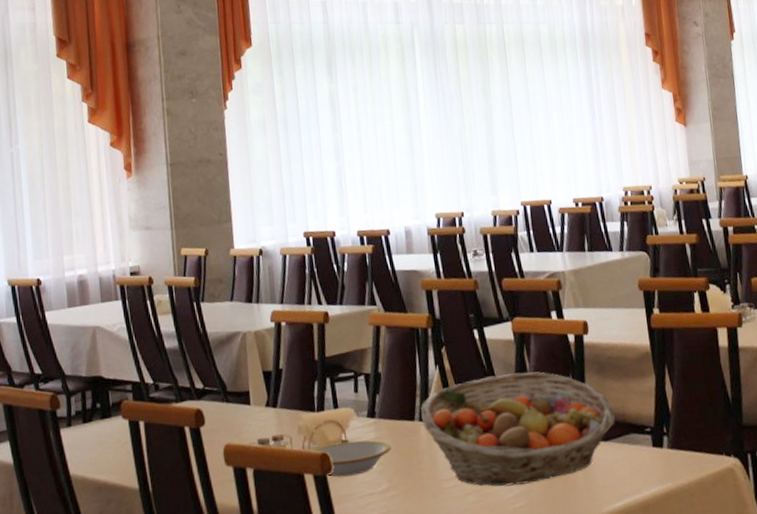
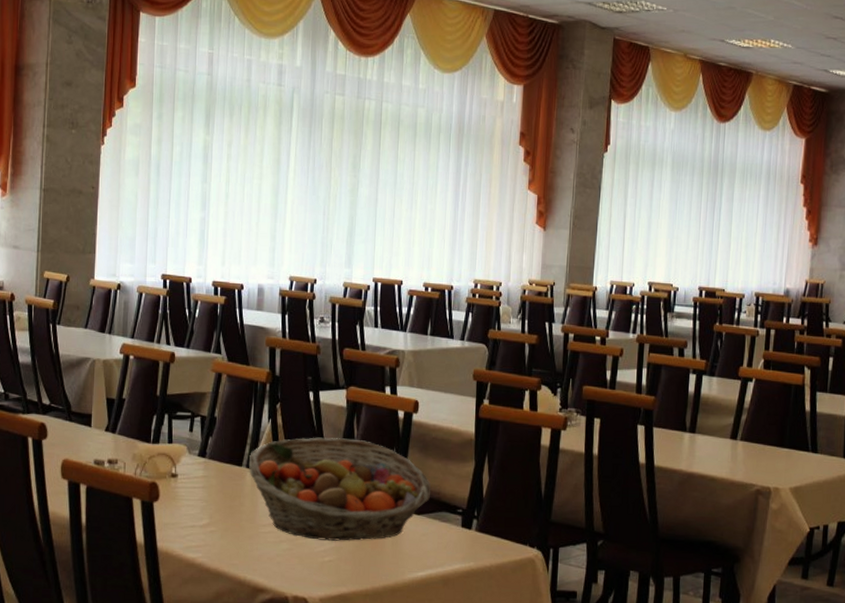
bowl: present [310,440,392,477] -> none [141,475,217,507]

